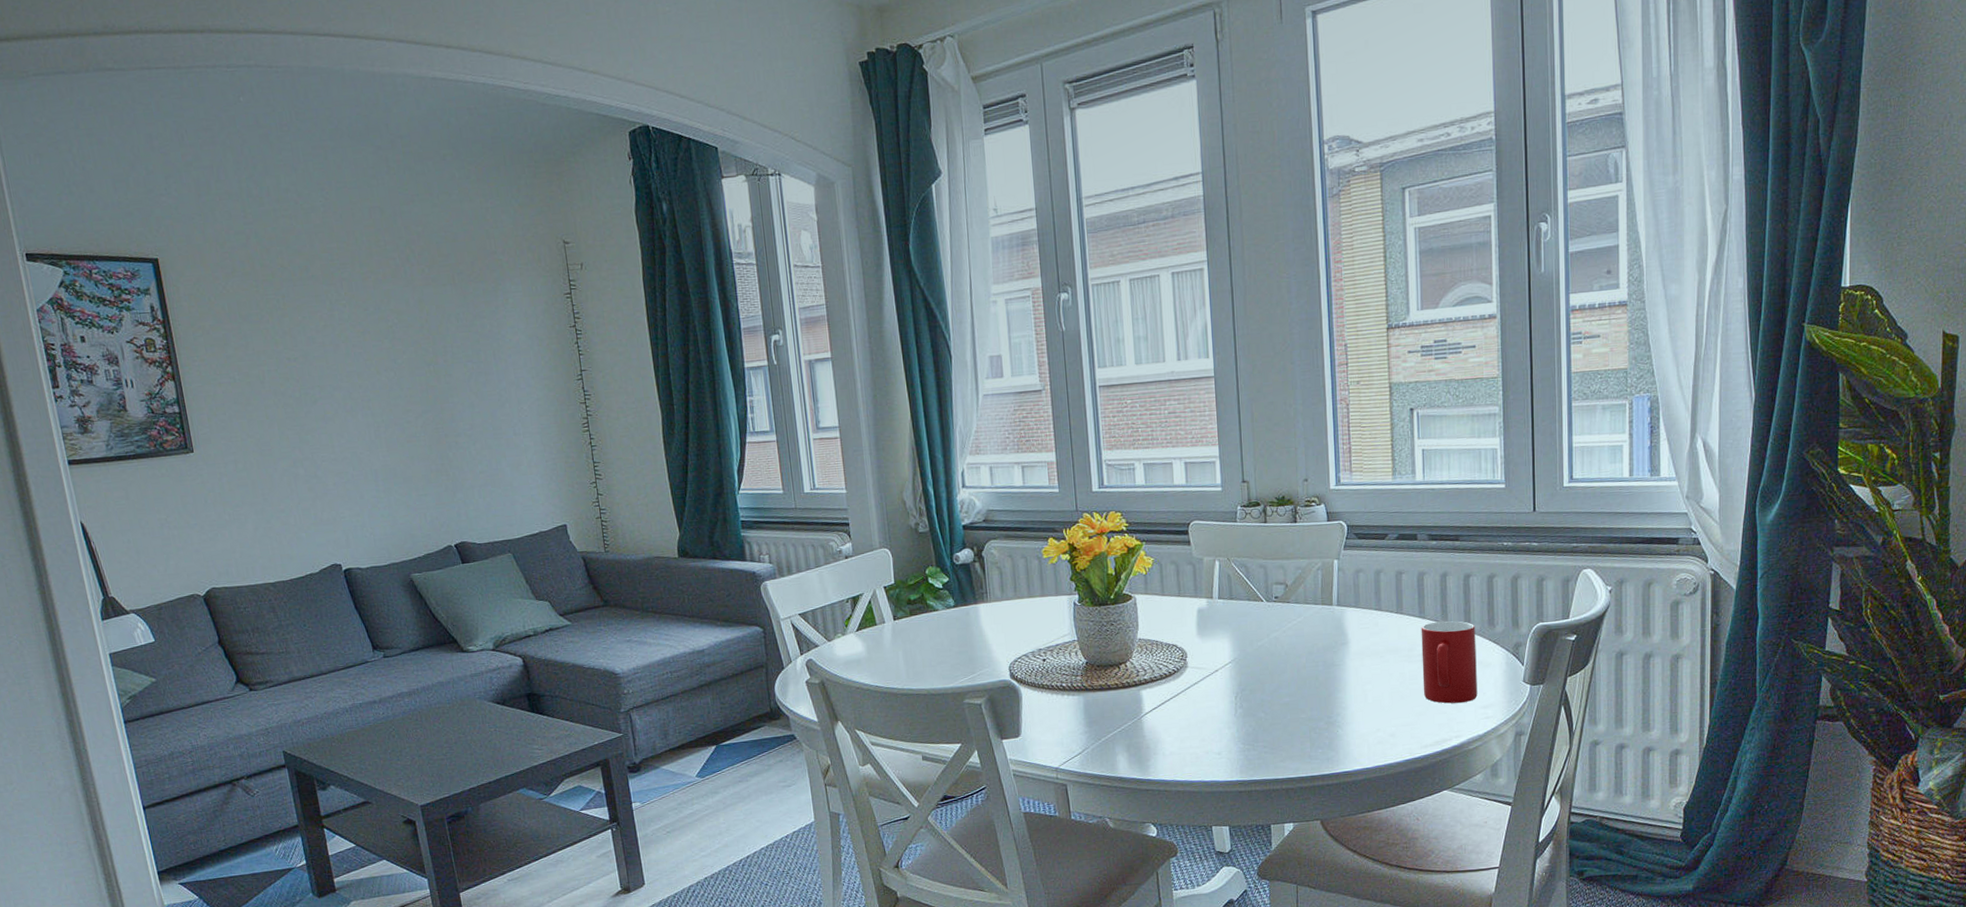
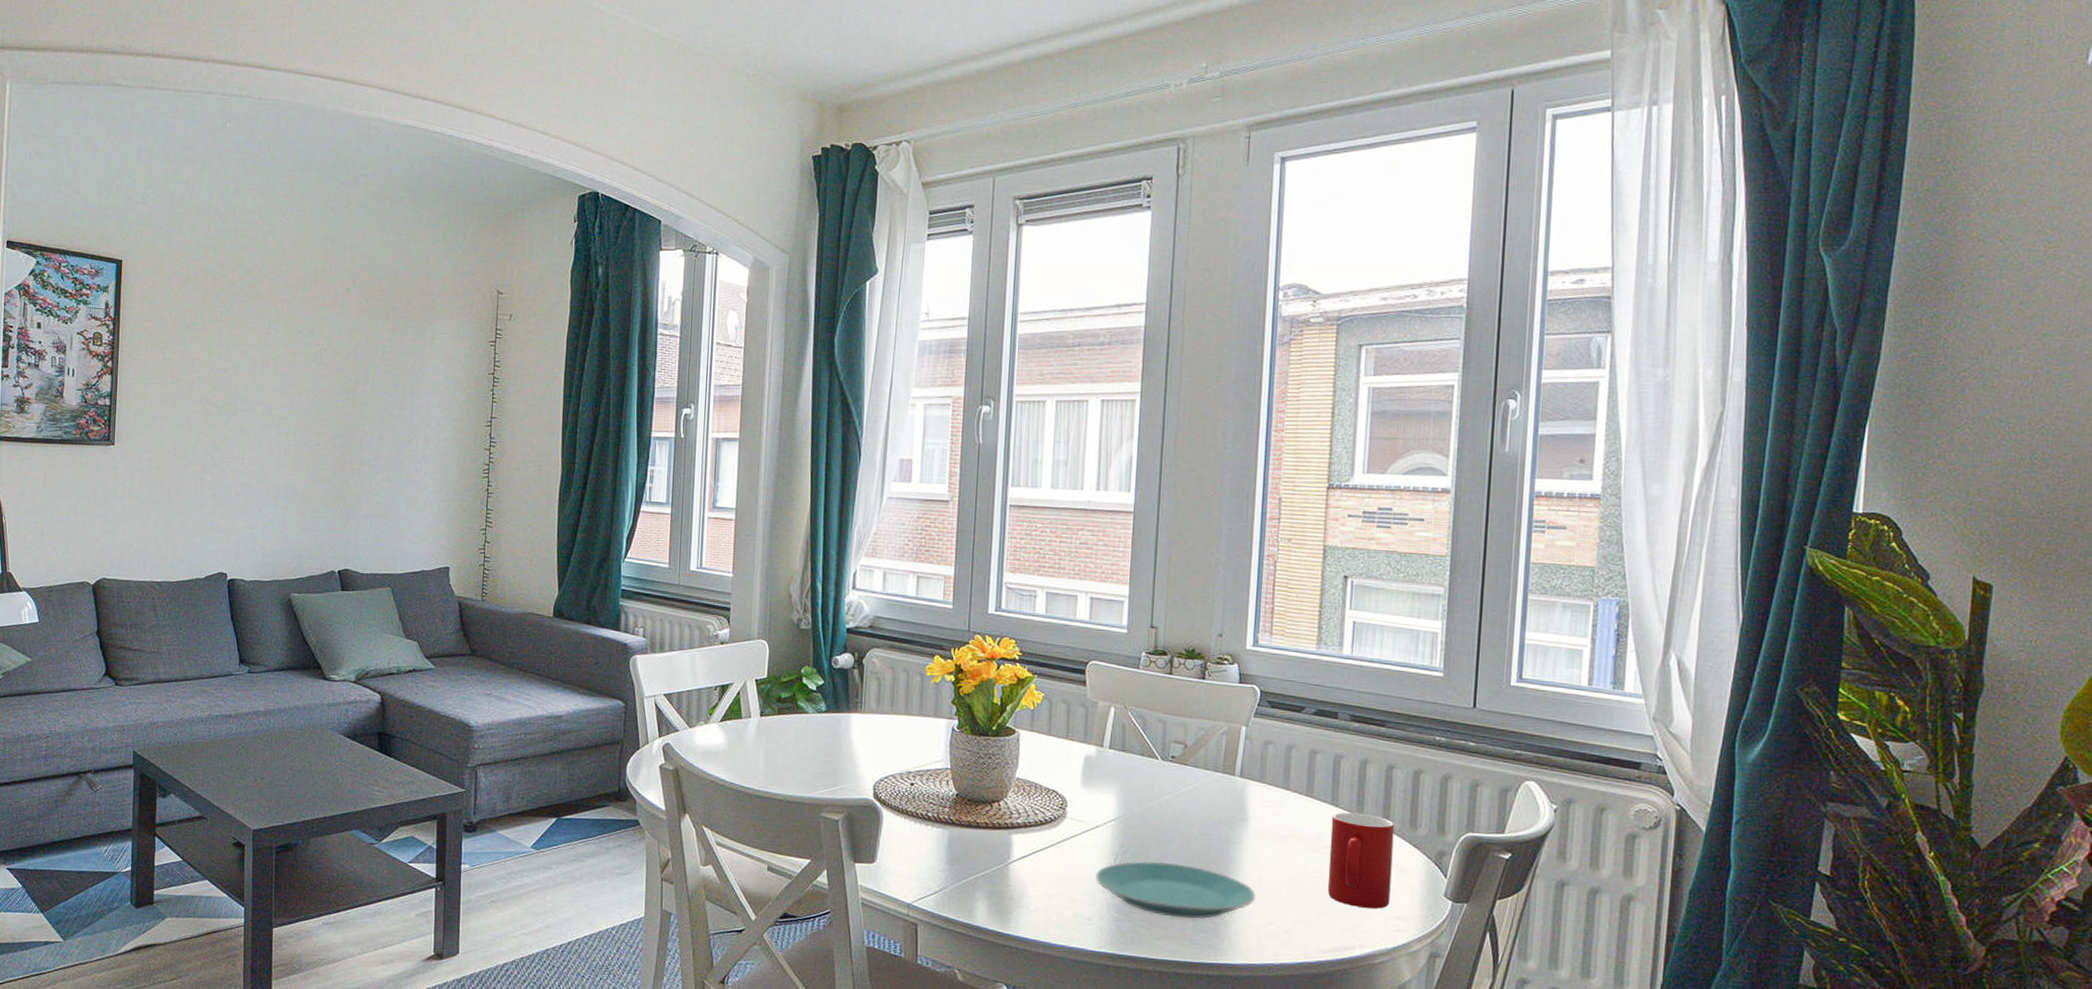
plate: none [1220,691,1363,740] -> present [1095,861,1256,919]

